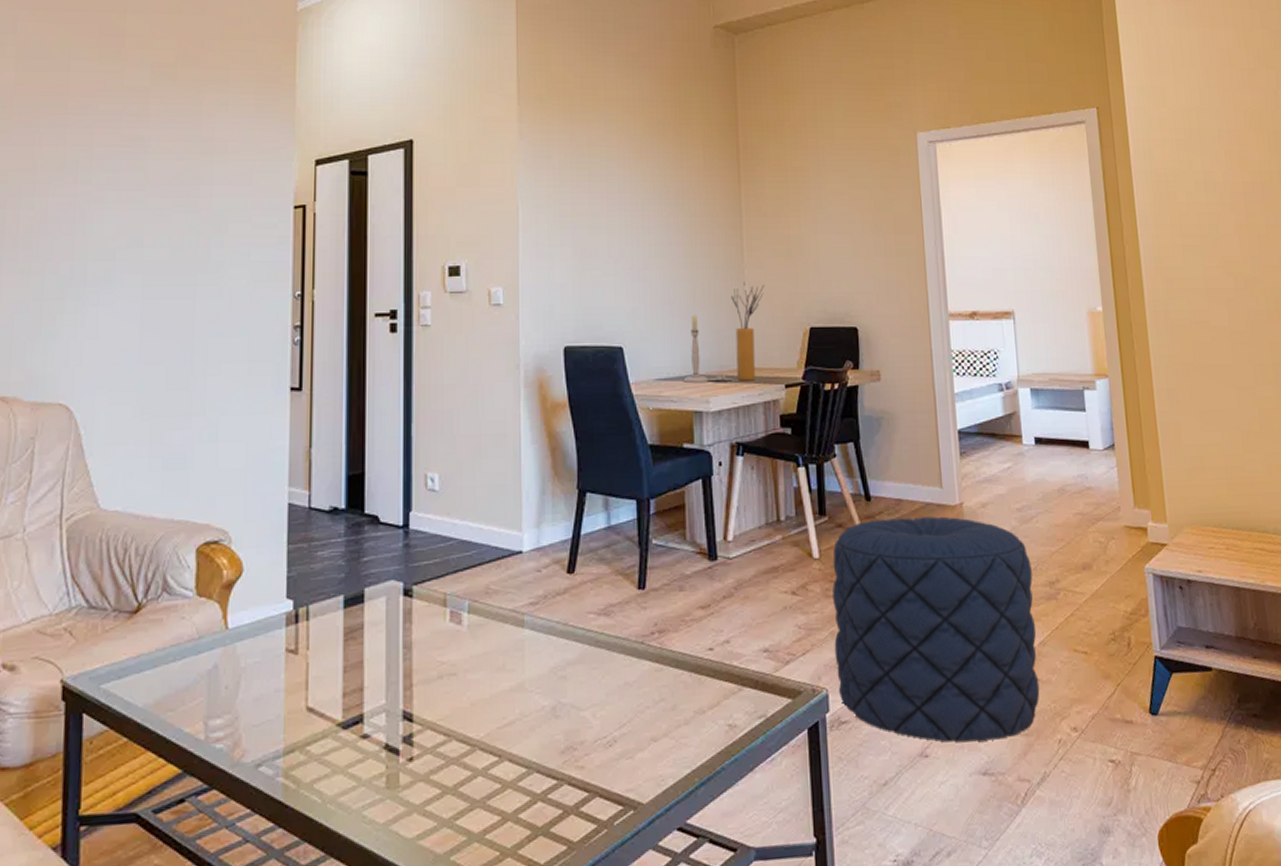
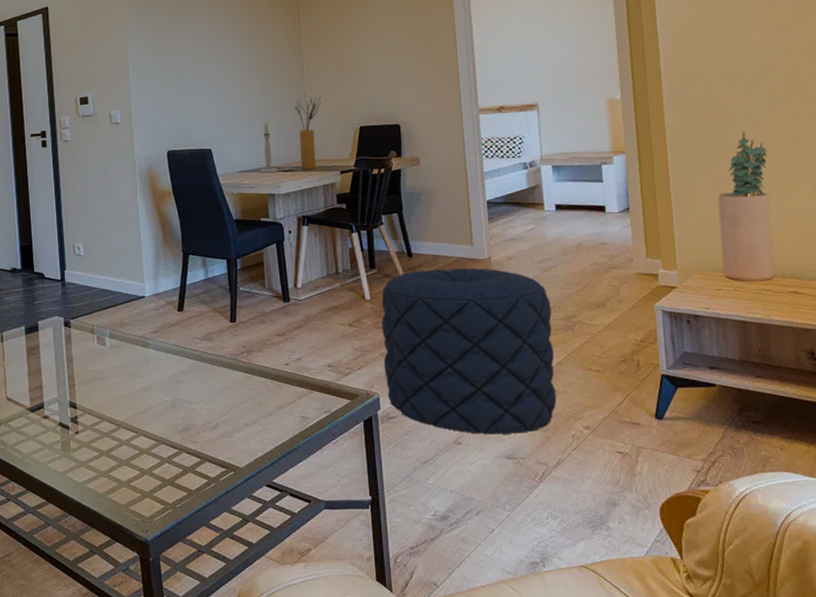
vase: none [1205,357,1266,539] -> present [717,131,774,282]

